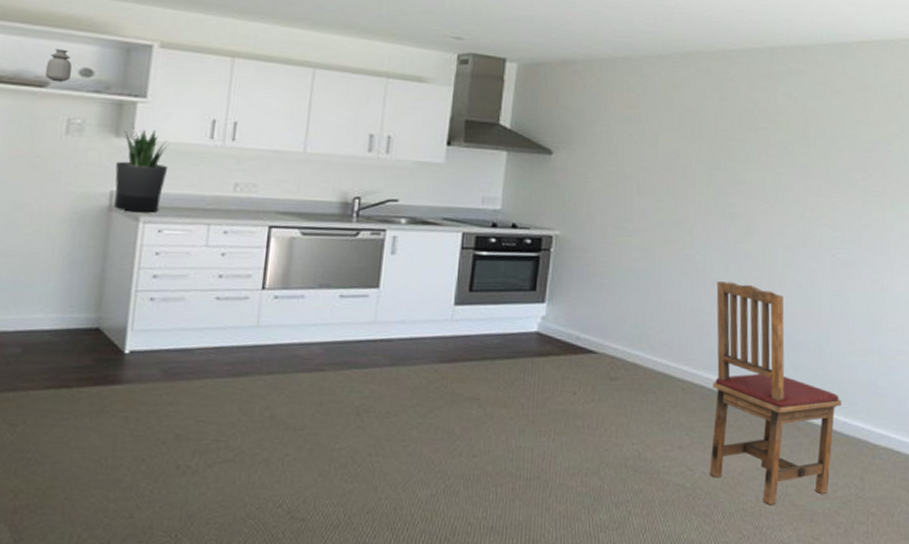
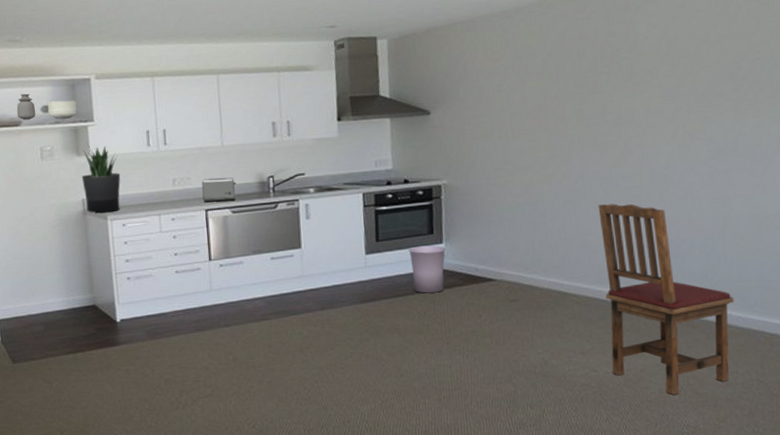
bowl: none [87,64,129,89] -> present [47,100,78,120]
toaster: none [268,188,314,221] -> present [201,177,237,203]
waste bin: none [504,302,548,360] -> present [408,245,447,294]

